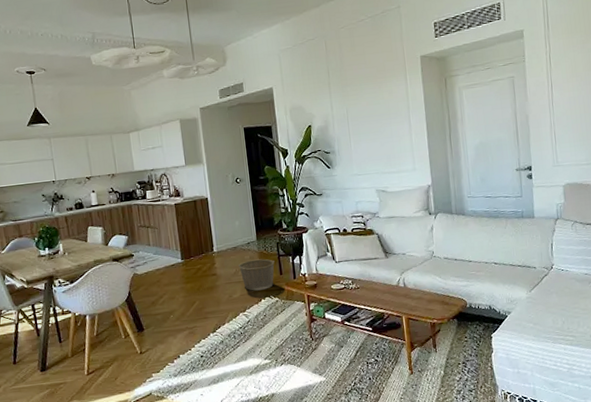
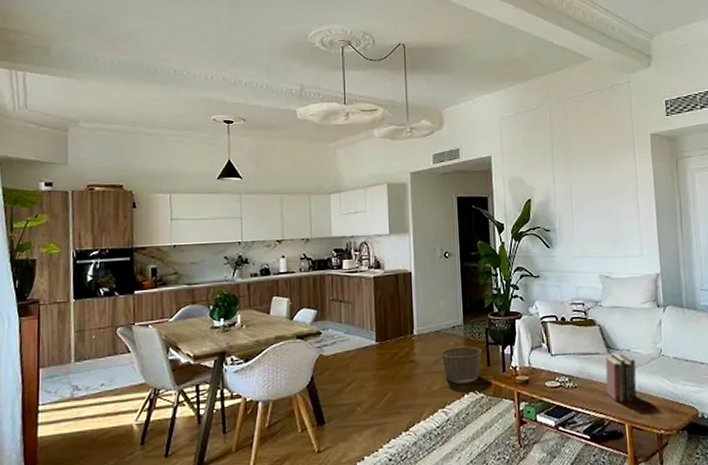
books: none [383,256,412,299] -> present [605,353,637,402]

